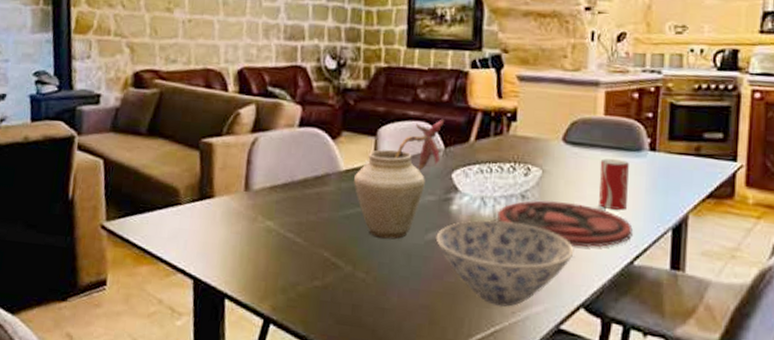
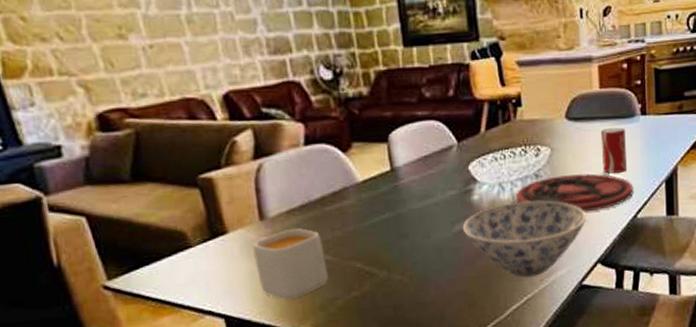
mug: none [231,204,296,276] -> present [253,228,329,300]
vase: present [354,118,445,240] -> none [373,114,456,240]

